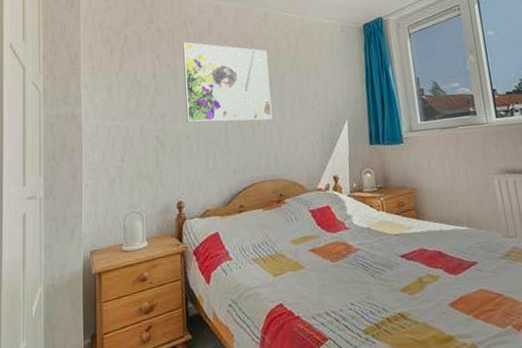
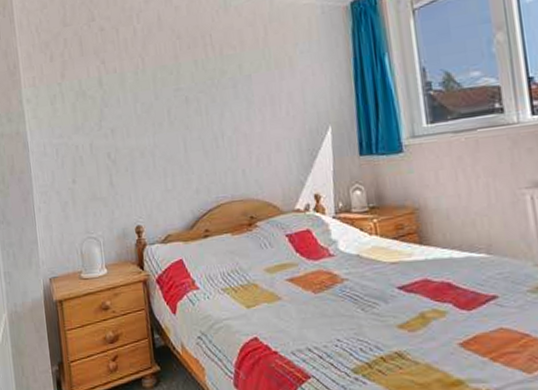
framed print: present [183,42,273,122] -> none [129,41,239,136]

